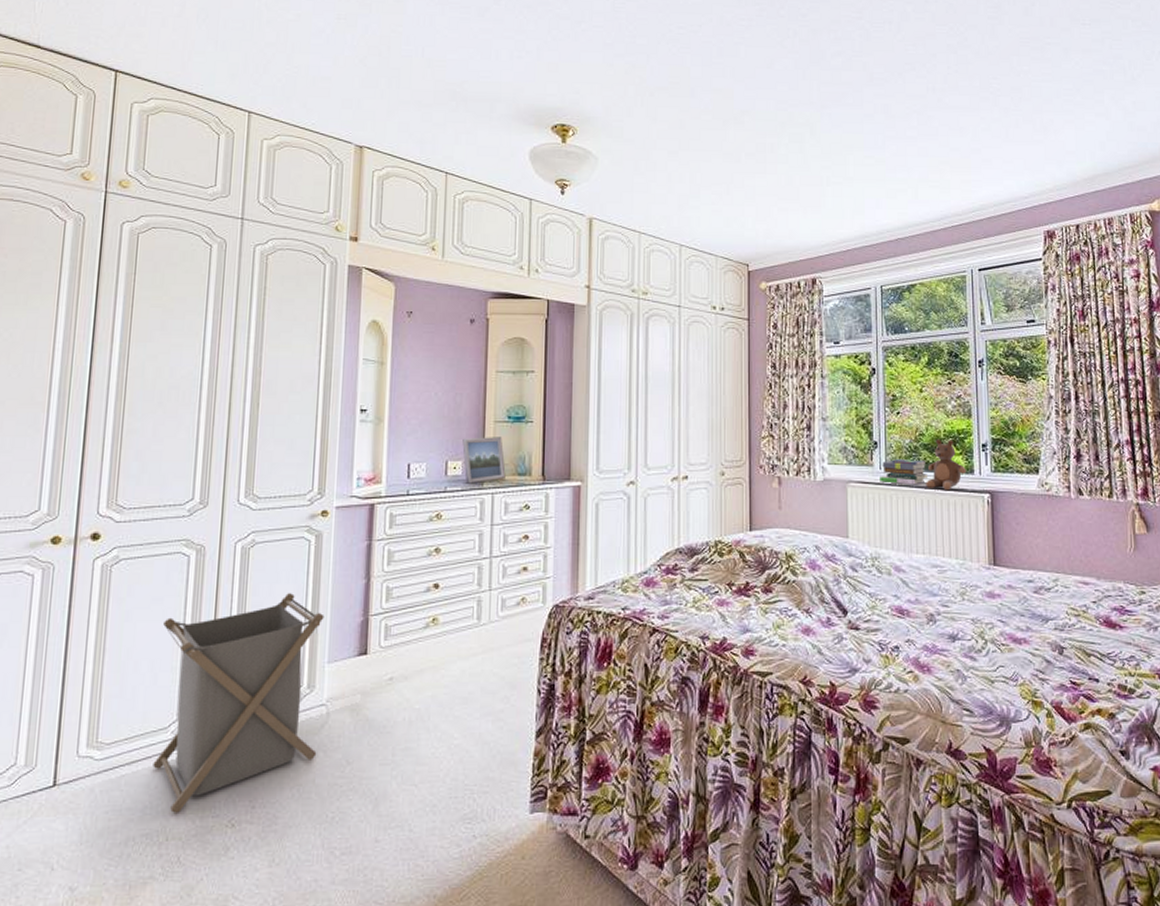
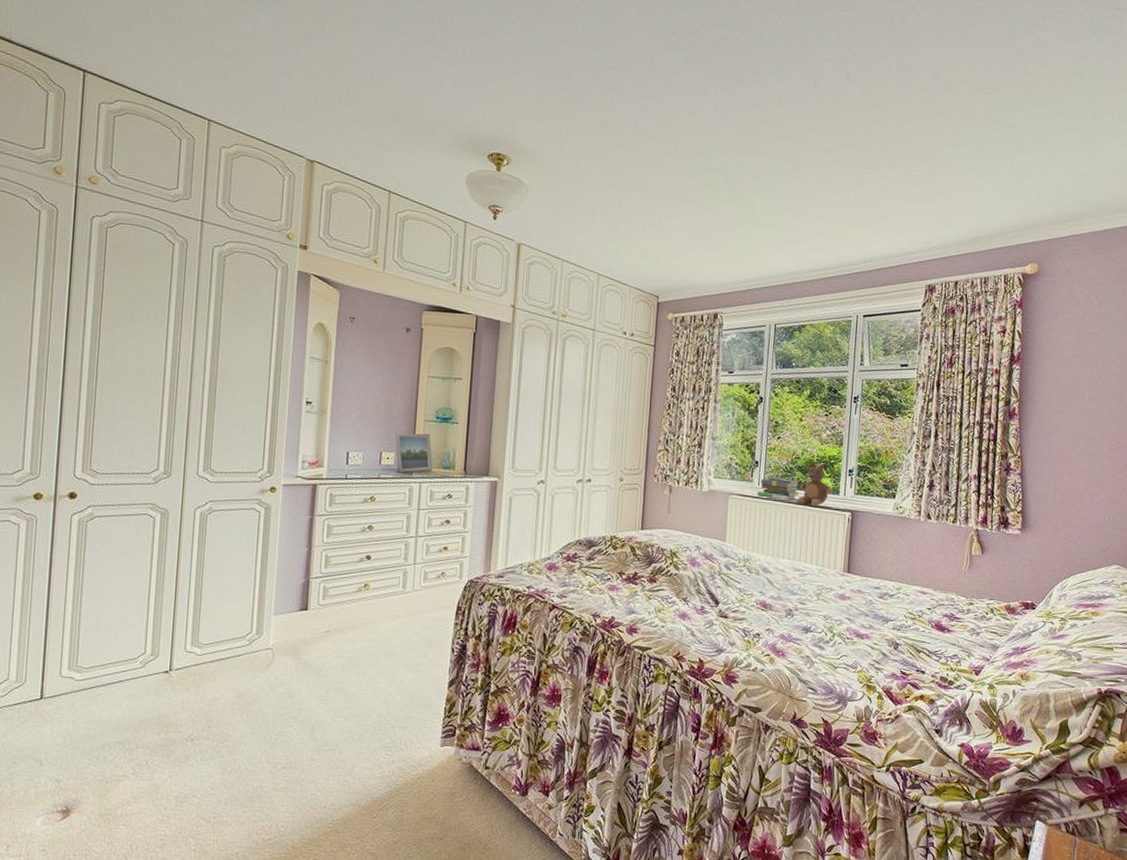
laundry basket: present [153,593,325,813] -> none [124,555,272,727]

